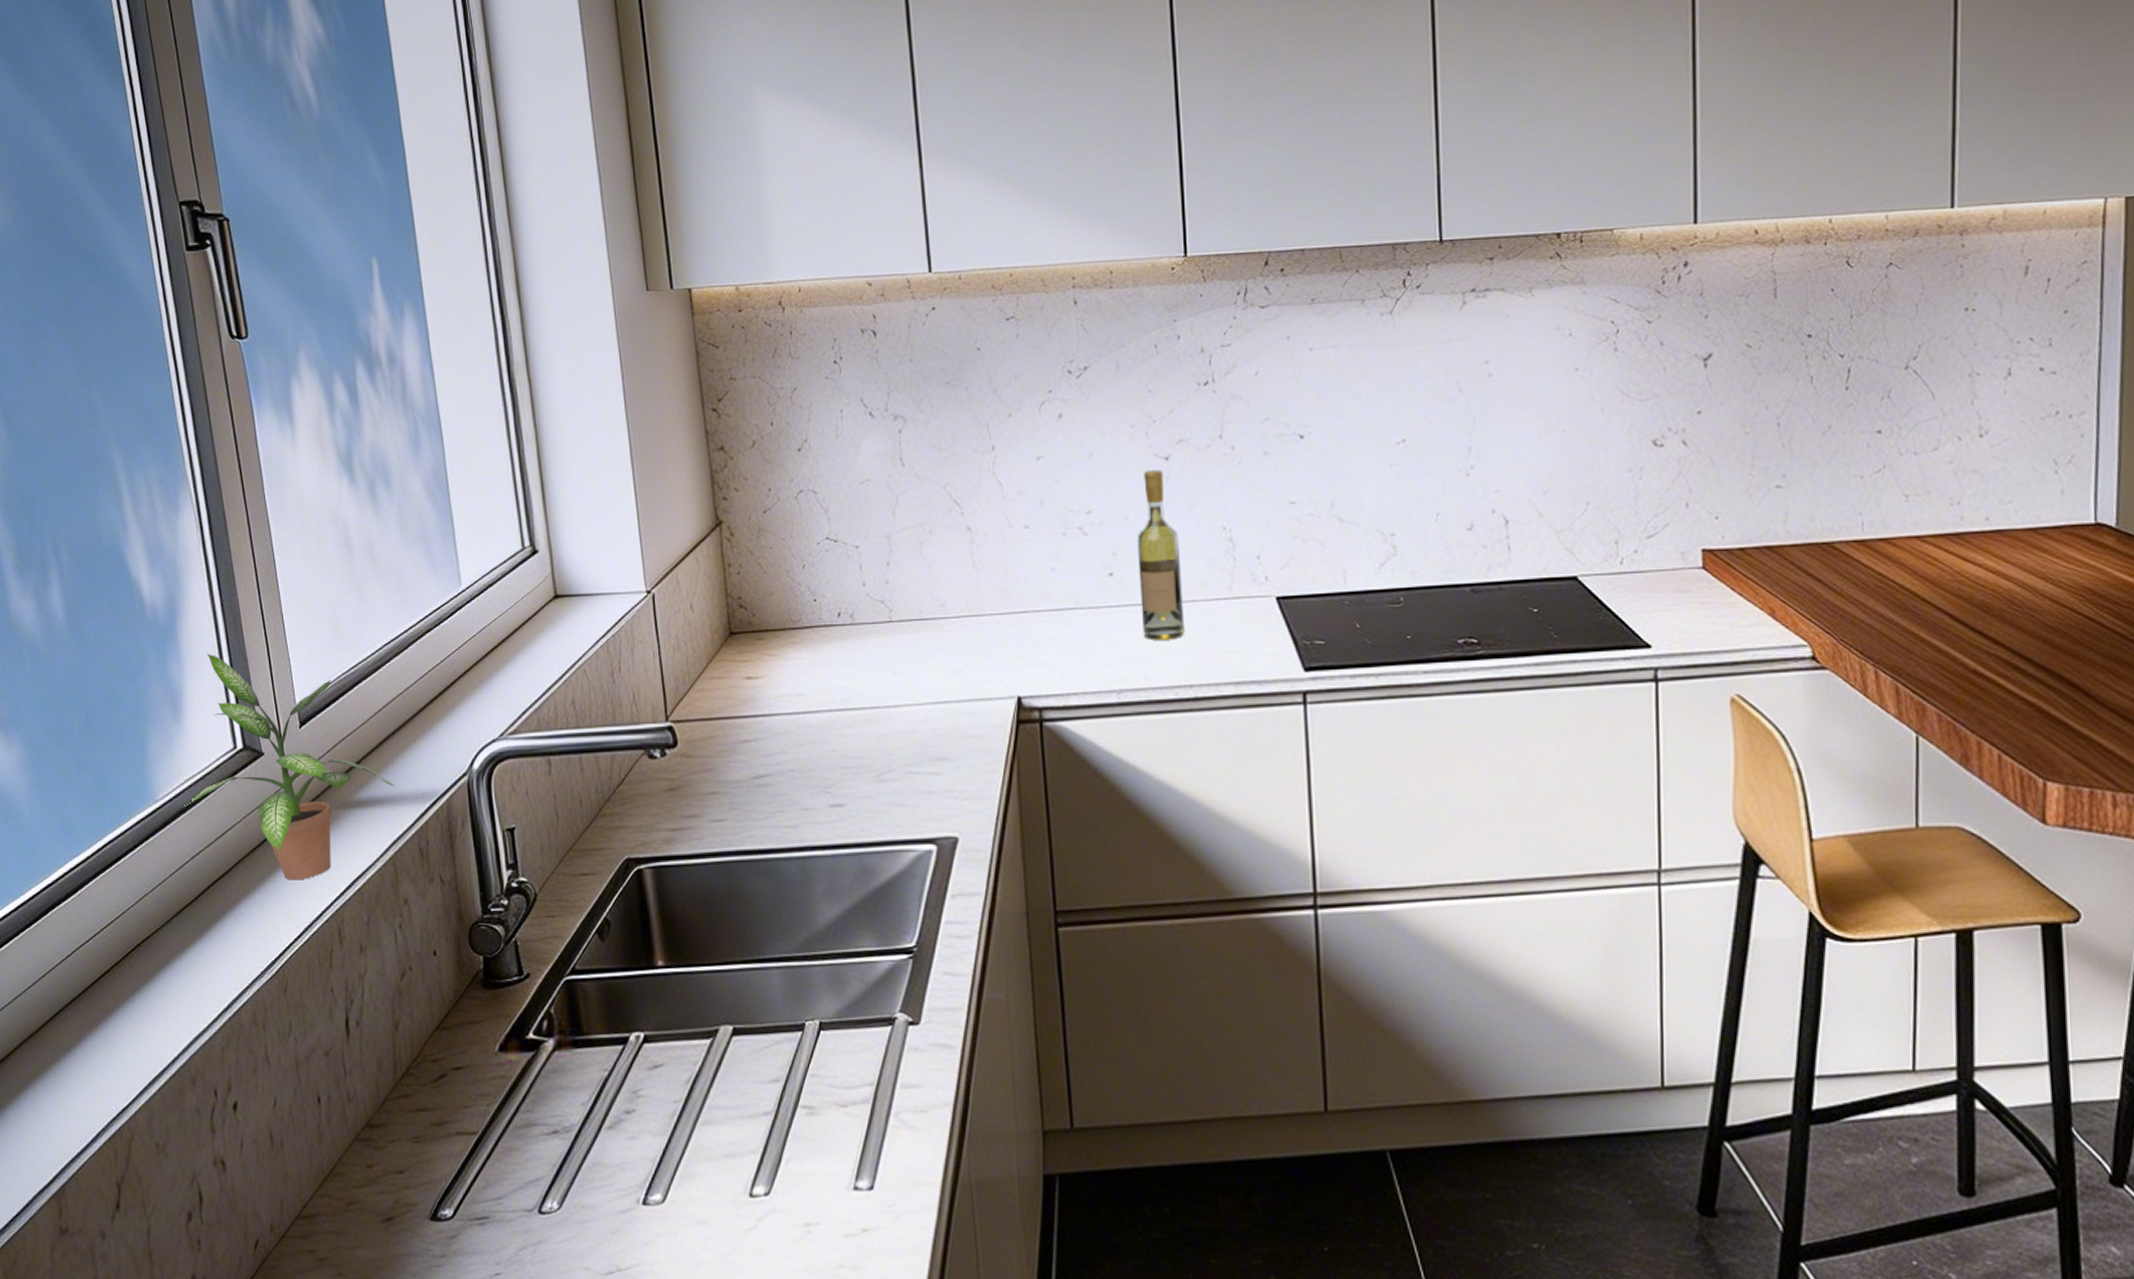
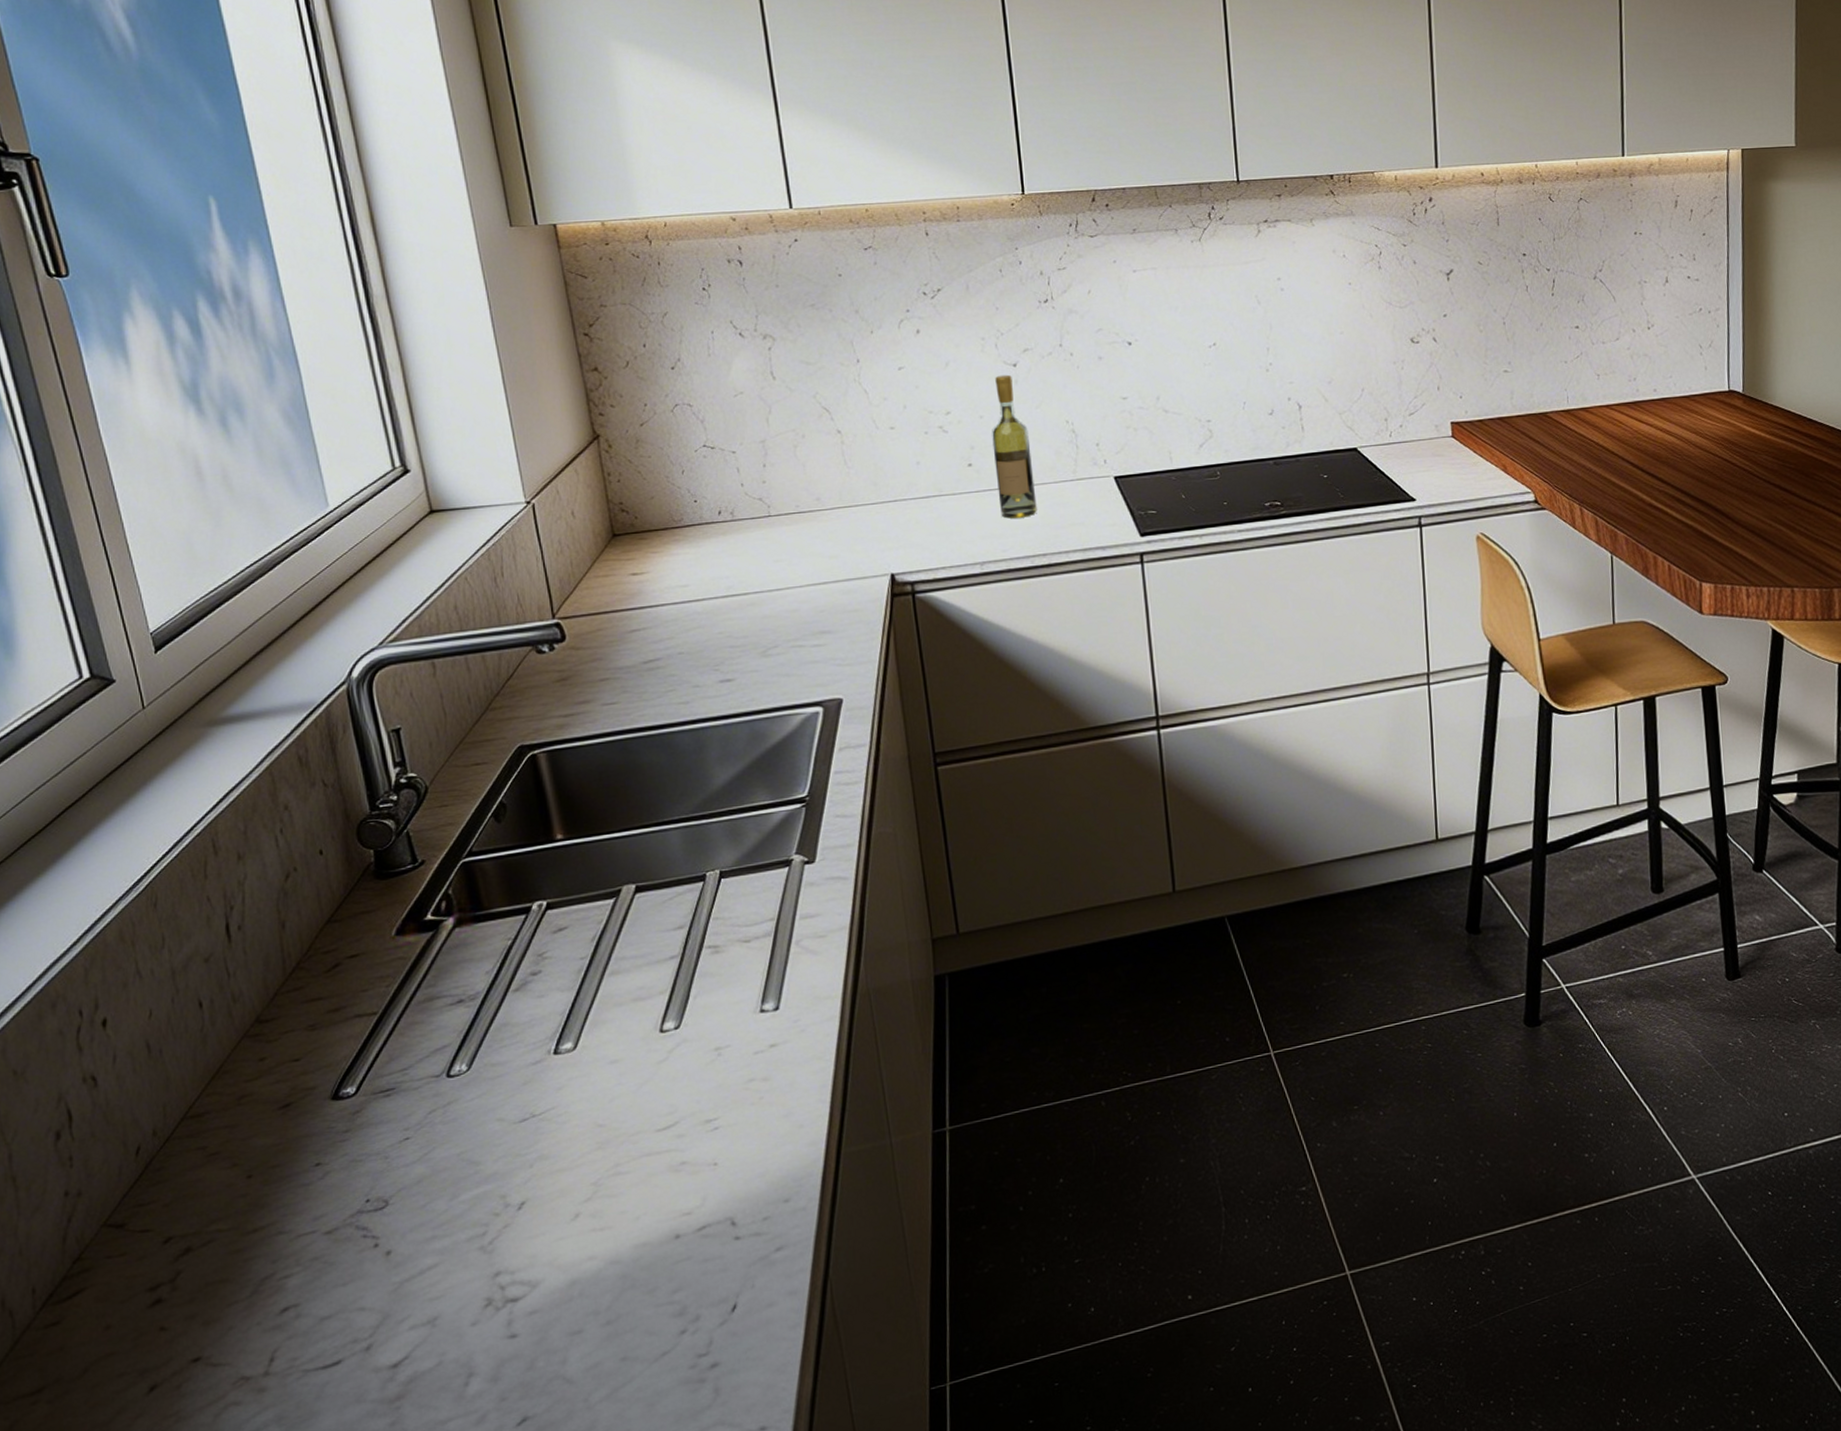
potted plant: present [182,654,395,880] -> none [21,588,268,800]

